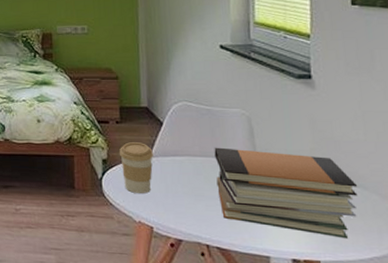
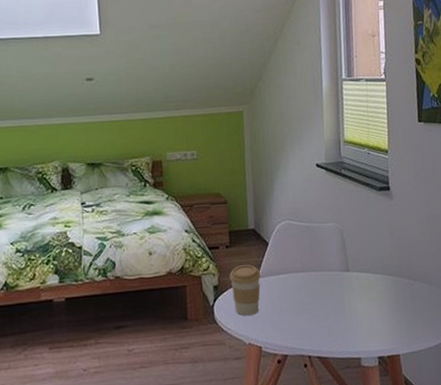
book stack: present [214,147,358,239] -> none [313,260,426,331]

